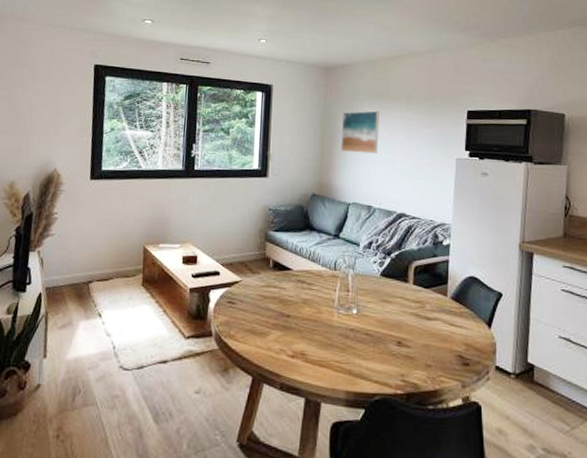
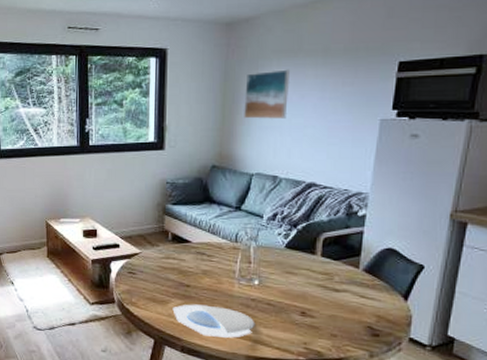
plate: none [272,335,354,372] -> present [172,304,255,338]

